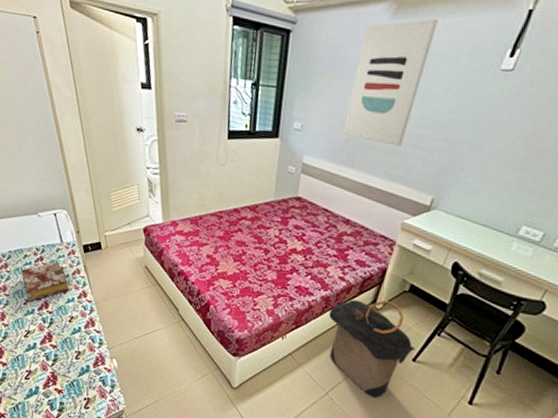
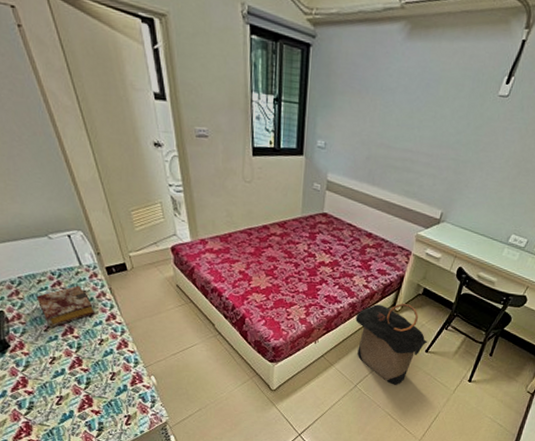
wall art: present [342,18,438,146] -> none [363,42,447,165]

